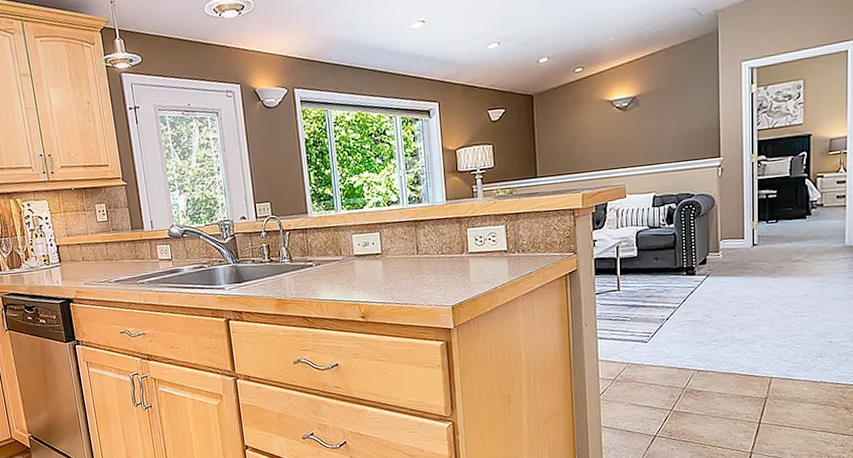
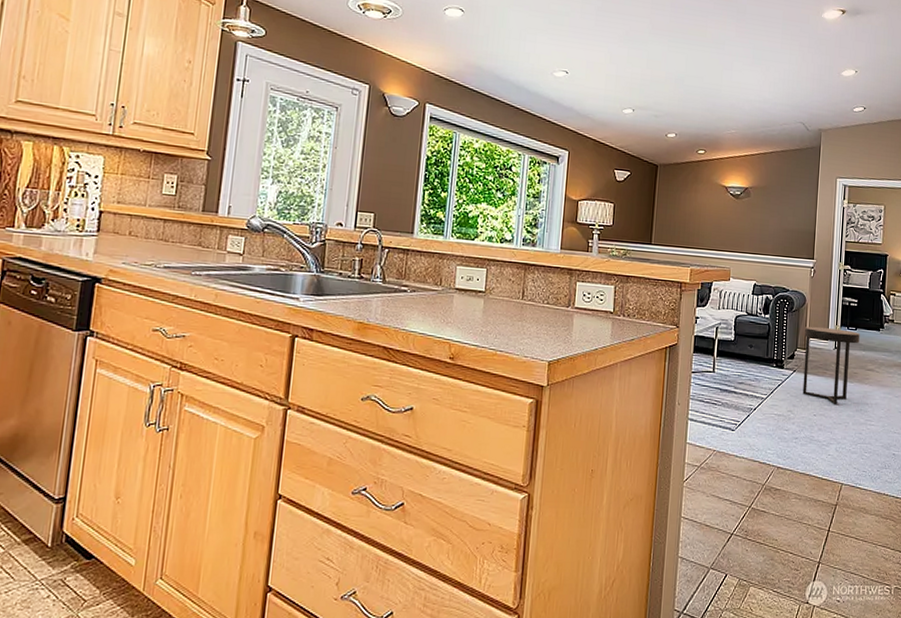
side table: none [716,224,782,303] -> present [802,326,860,405]

